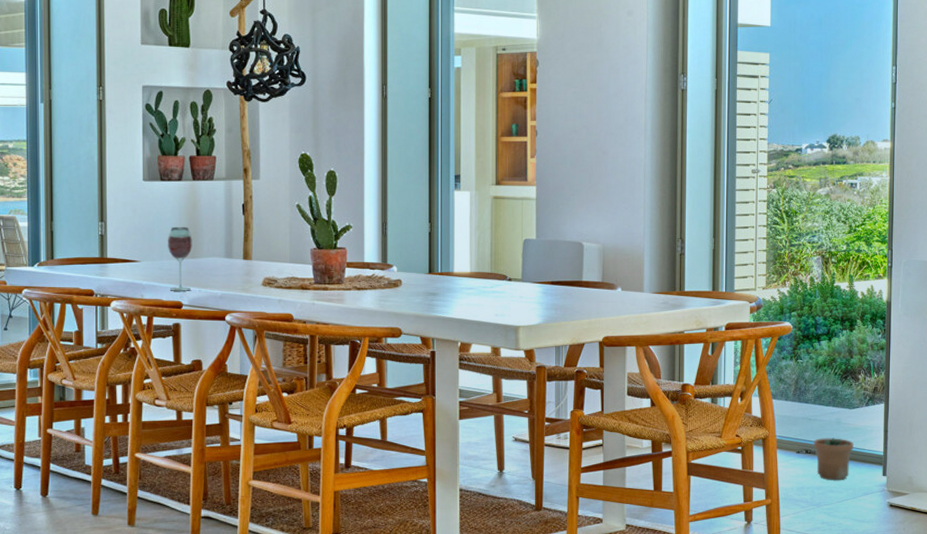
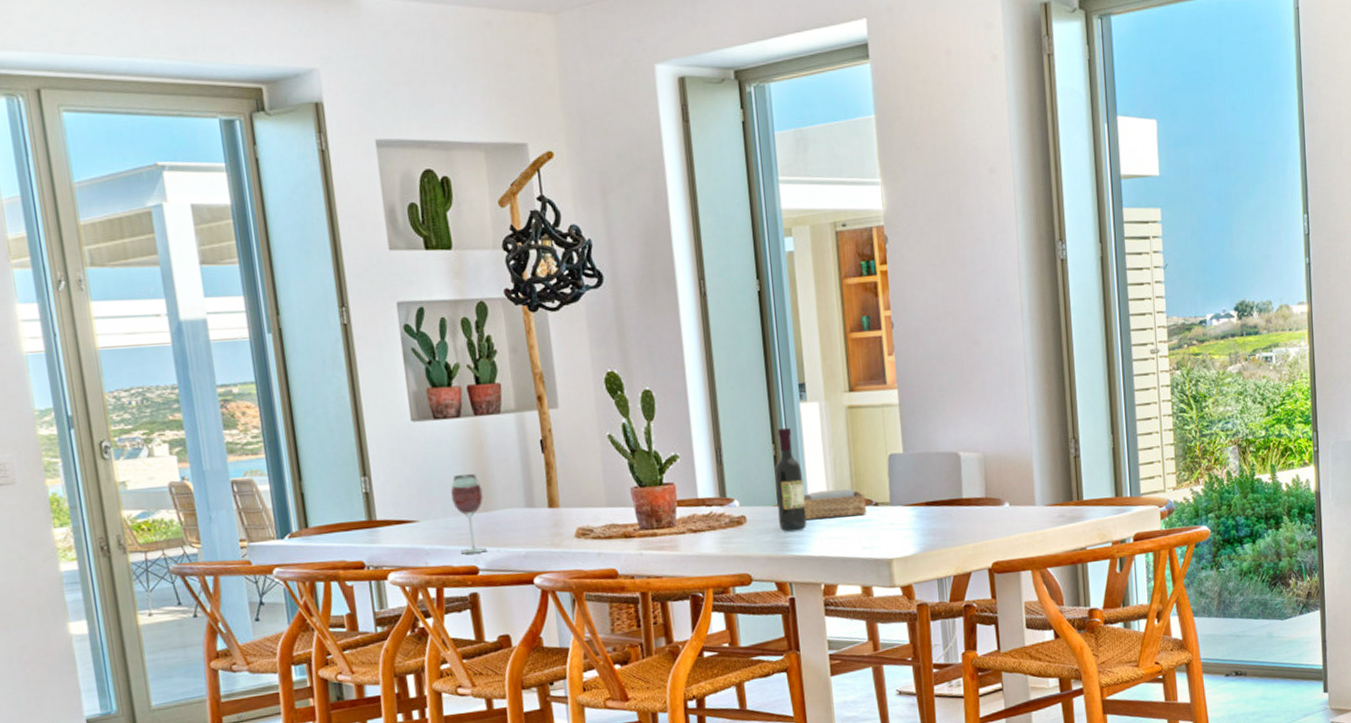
wine bottle: none [428,211,451,297] -> present [774,428,807,533]
napkin holder: none [450,264,502,288] -> present [803,488,867,519]
planter: present [813,438,854,480] -> none [1244,654,1289,703]

